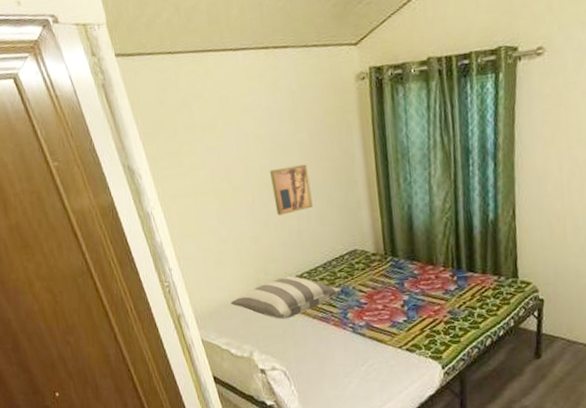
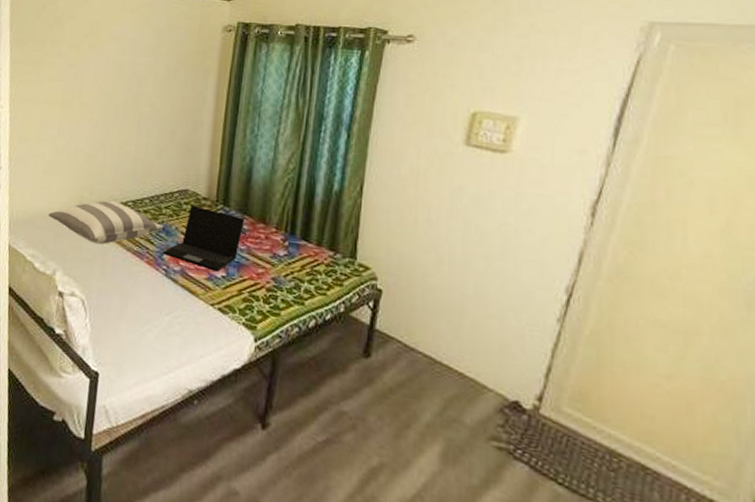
wall art: present [270,164,313,216] -> none [117,95,158,140]
laptop: none [345,262,415,318] -> present [162,205,245,272]

